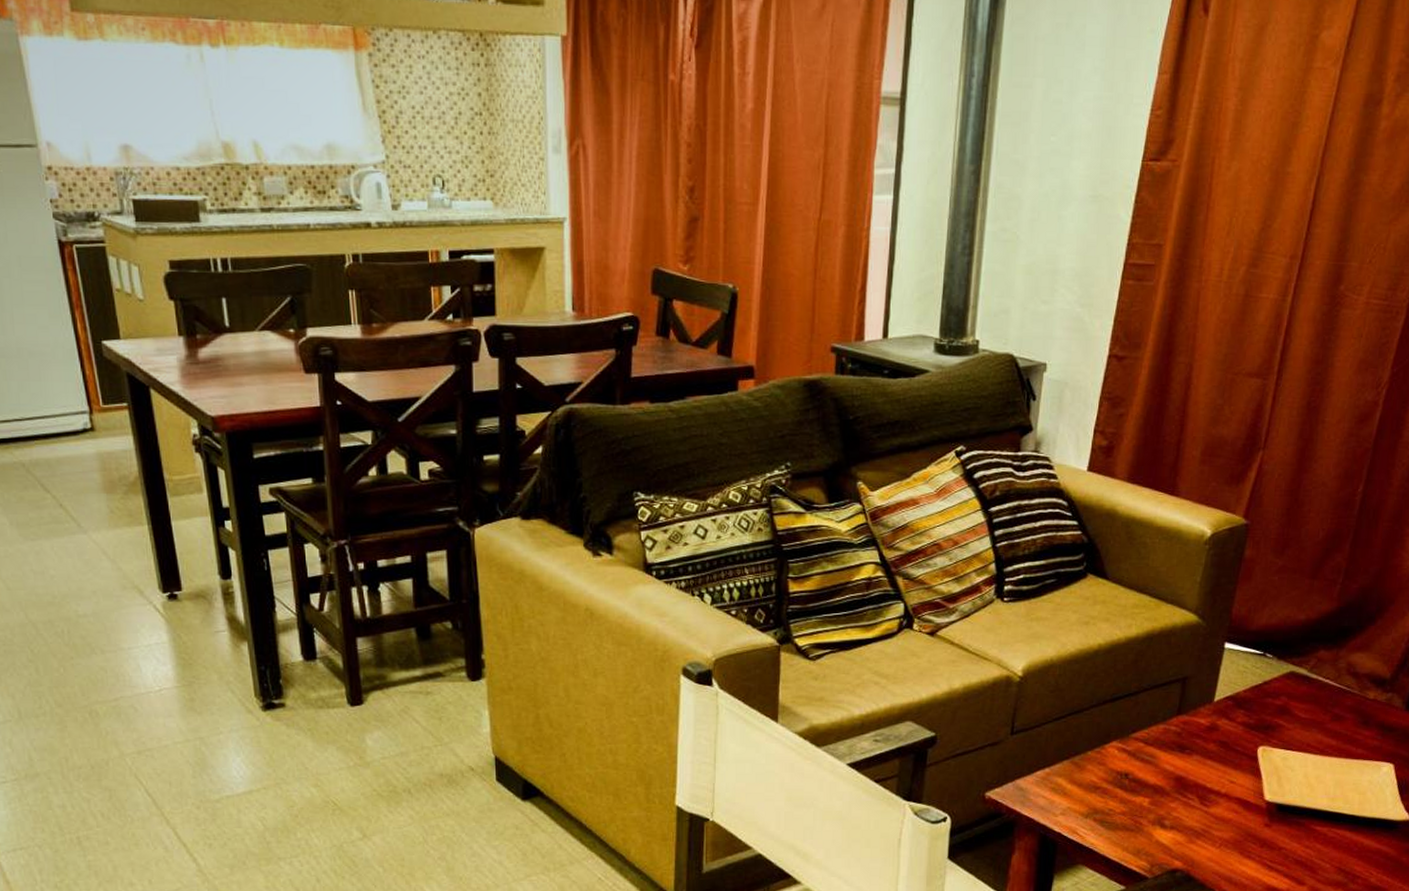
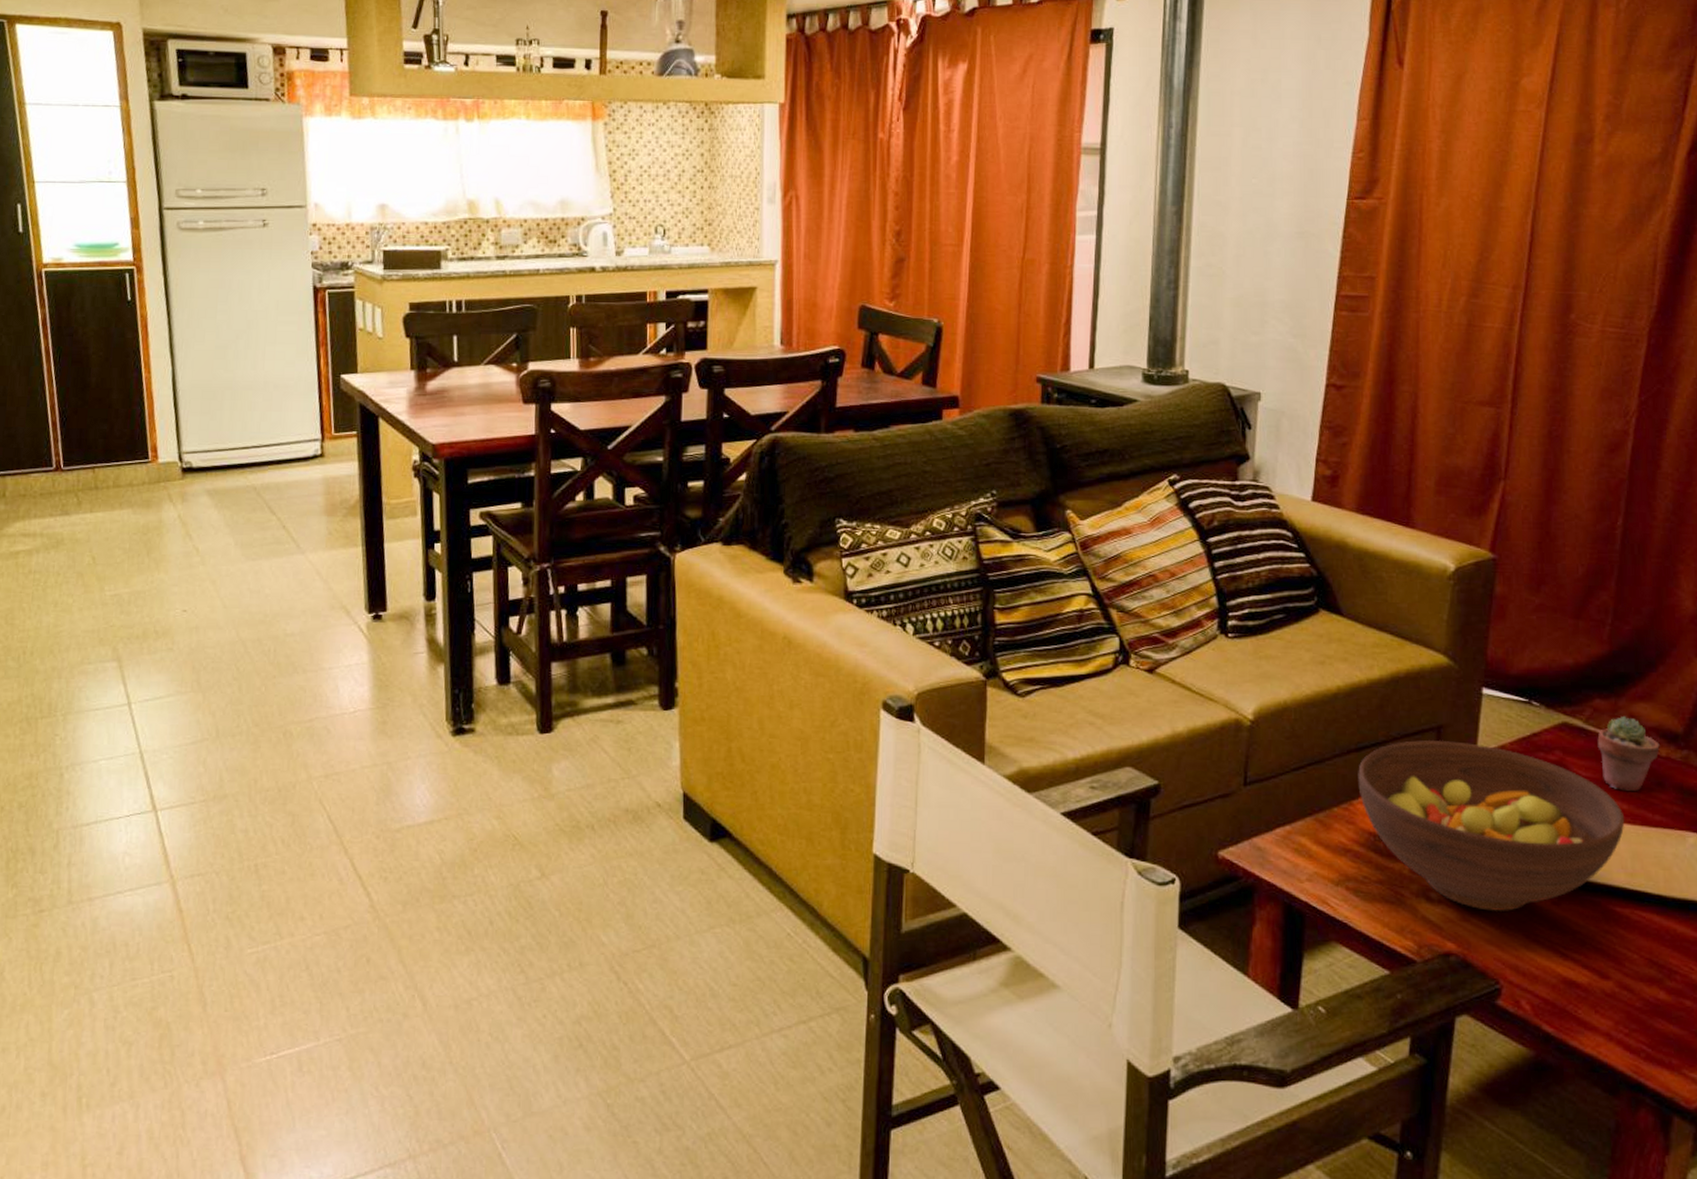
fruit bowl: none [1110,689,1333,835] -> present [1358,739,1625,912]
potted succulent: none [1317,665,1370,729] -> present [1597,717,1660,791]

